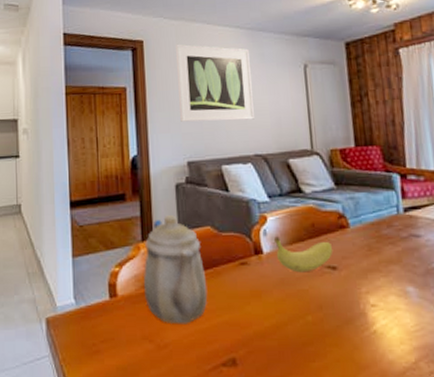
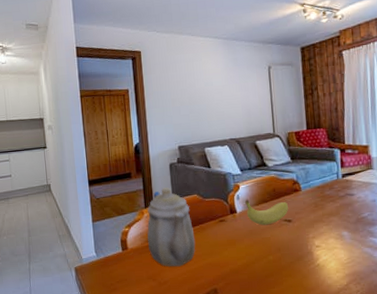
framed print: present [176,43,254,122] -> none [167,52,230,115]

